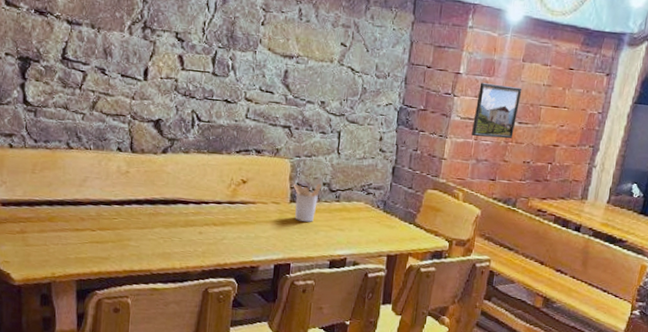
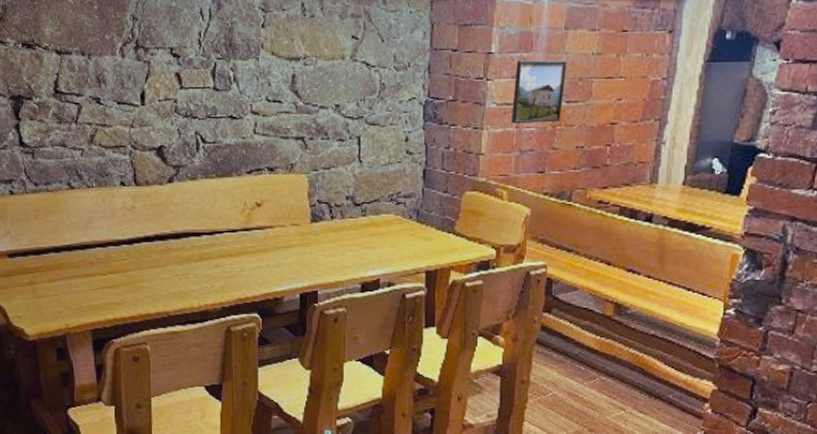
utensil holder: present [293,183,322,222] -> none [313,197,344,242]

